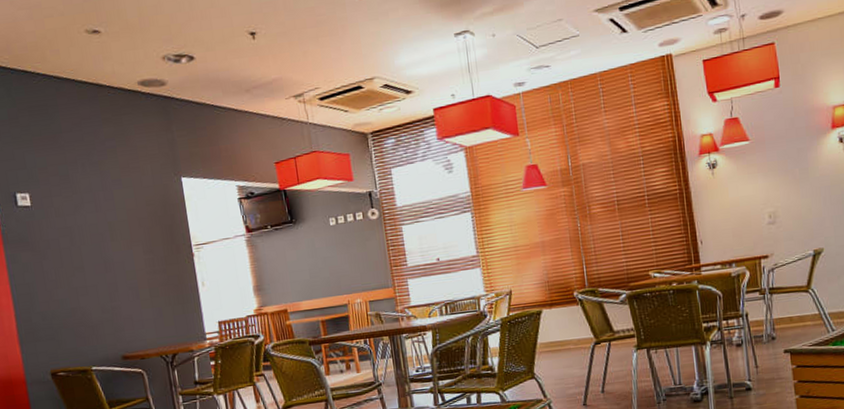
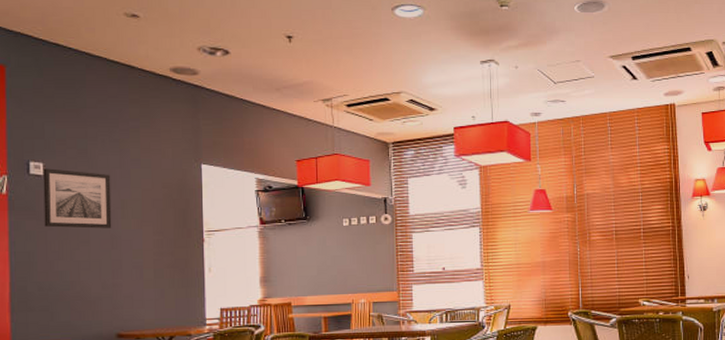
wall art: none [29,197,103,257] -> present [43,168,112,229]

